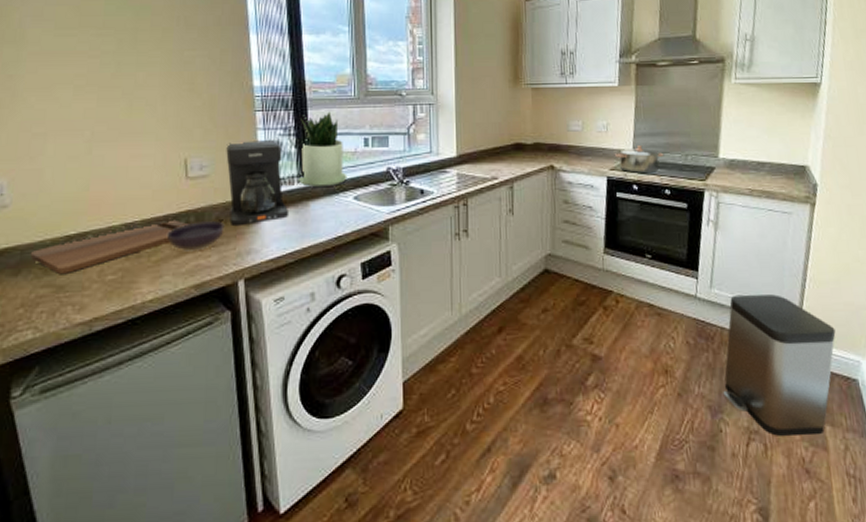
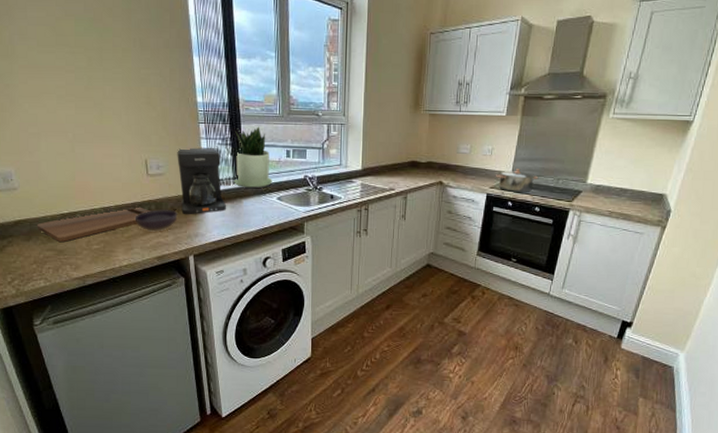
pedal bin: present [723,294,836,436] -> none [560,295,662,403]

